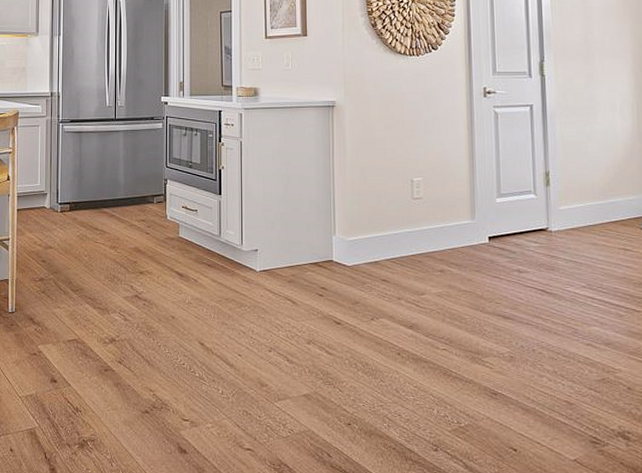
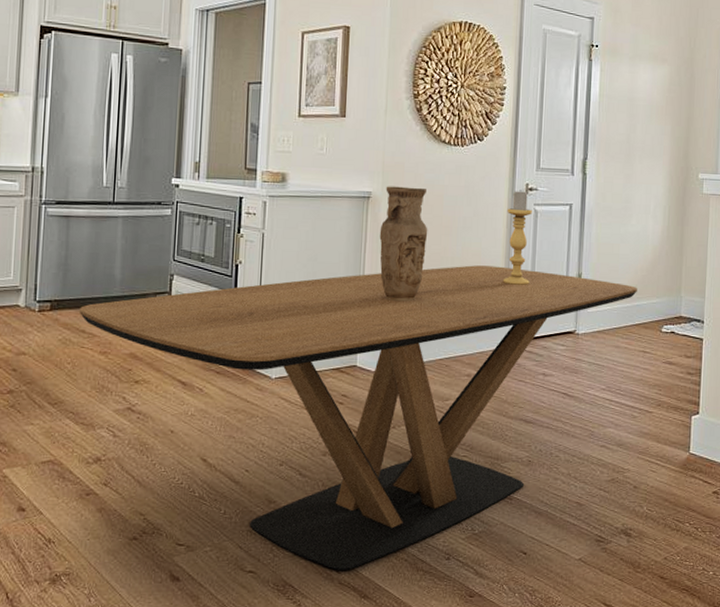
dining table: none [93,166,611,454] -> present [80,265,637,570]
vase: none [345,95,391,201] -> present [379,186,428,301]
candle holder: none [467,93,496,184] -> present [502,190,532,285]

